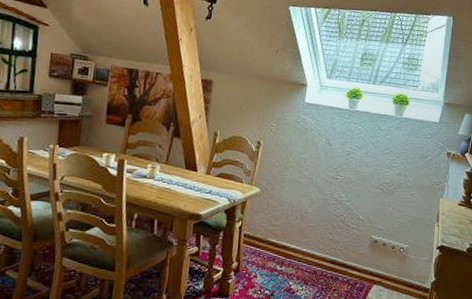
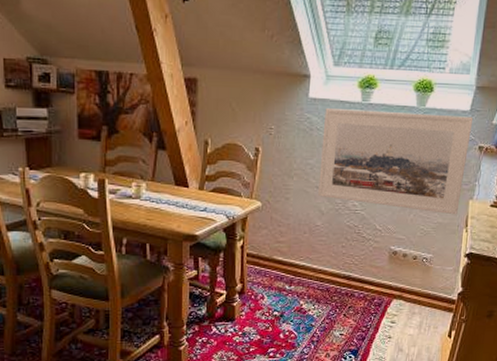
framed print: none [310,112,442,211] -> present [318,108,474,215]

